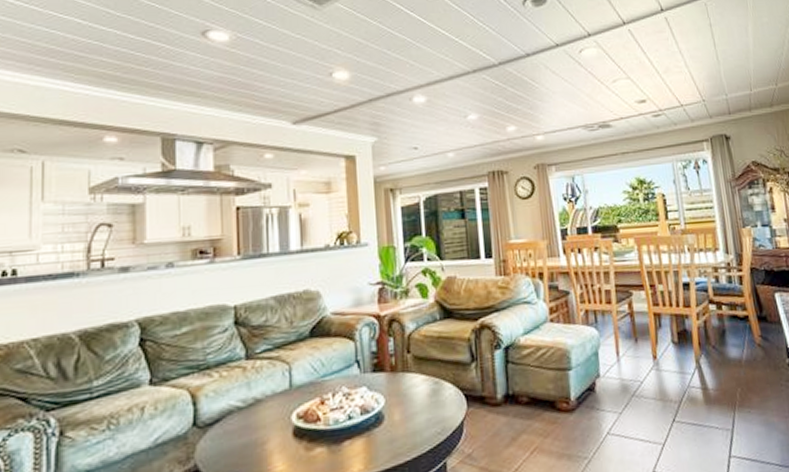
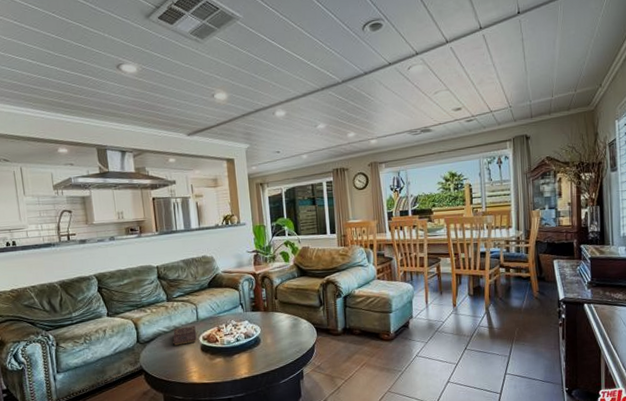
book: none [250,396,287,429] -> present [173,326,197,345]

